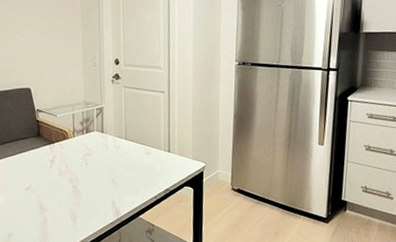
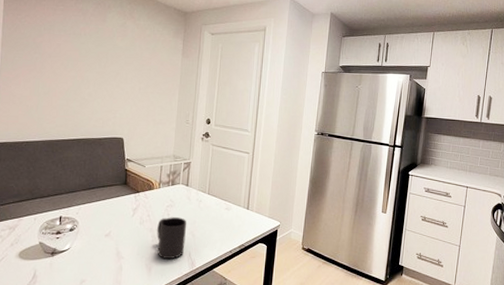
mug: none [77,165,108,209] -> present [157,217,187,260]

